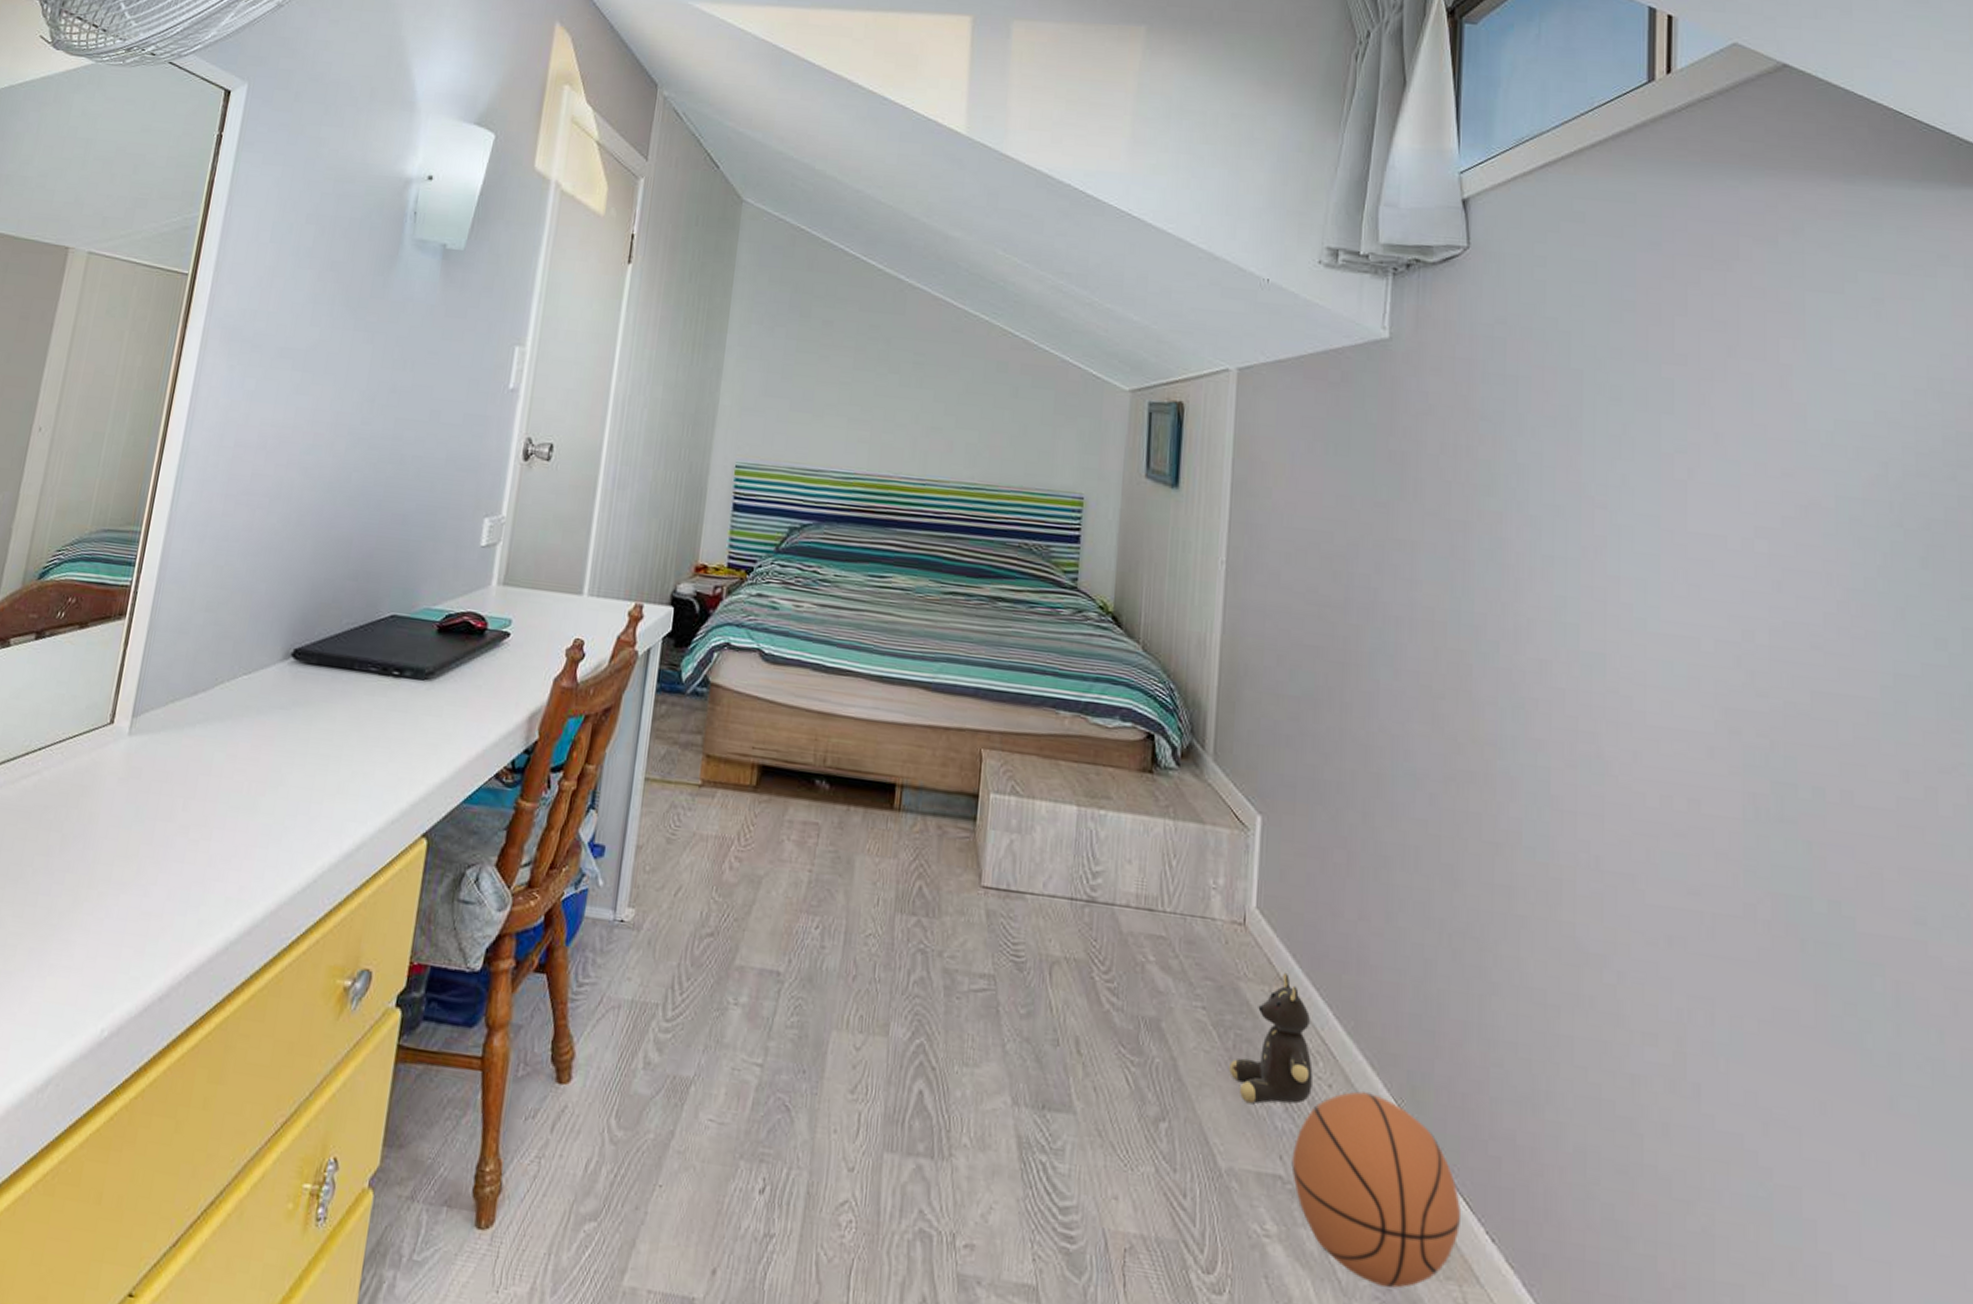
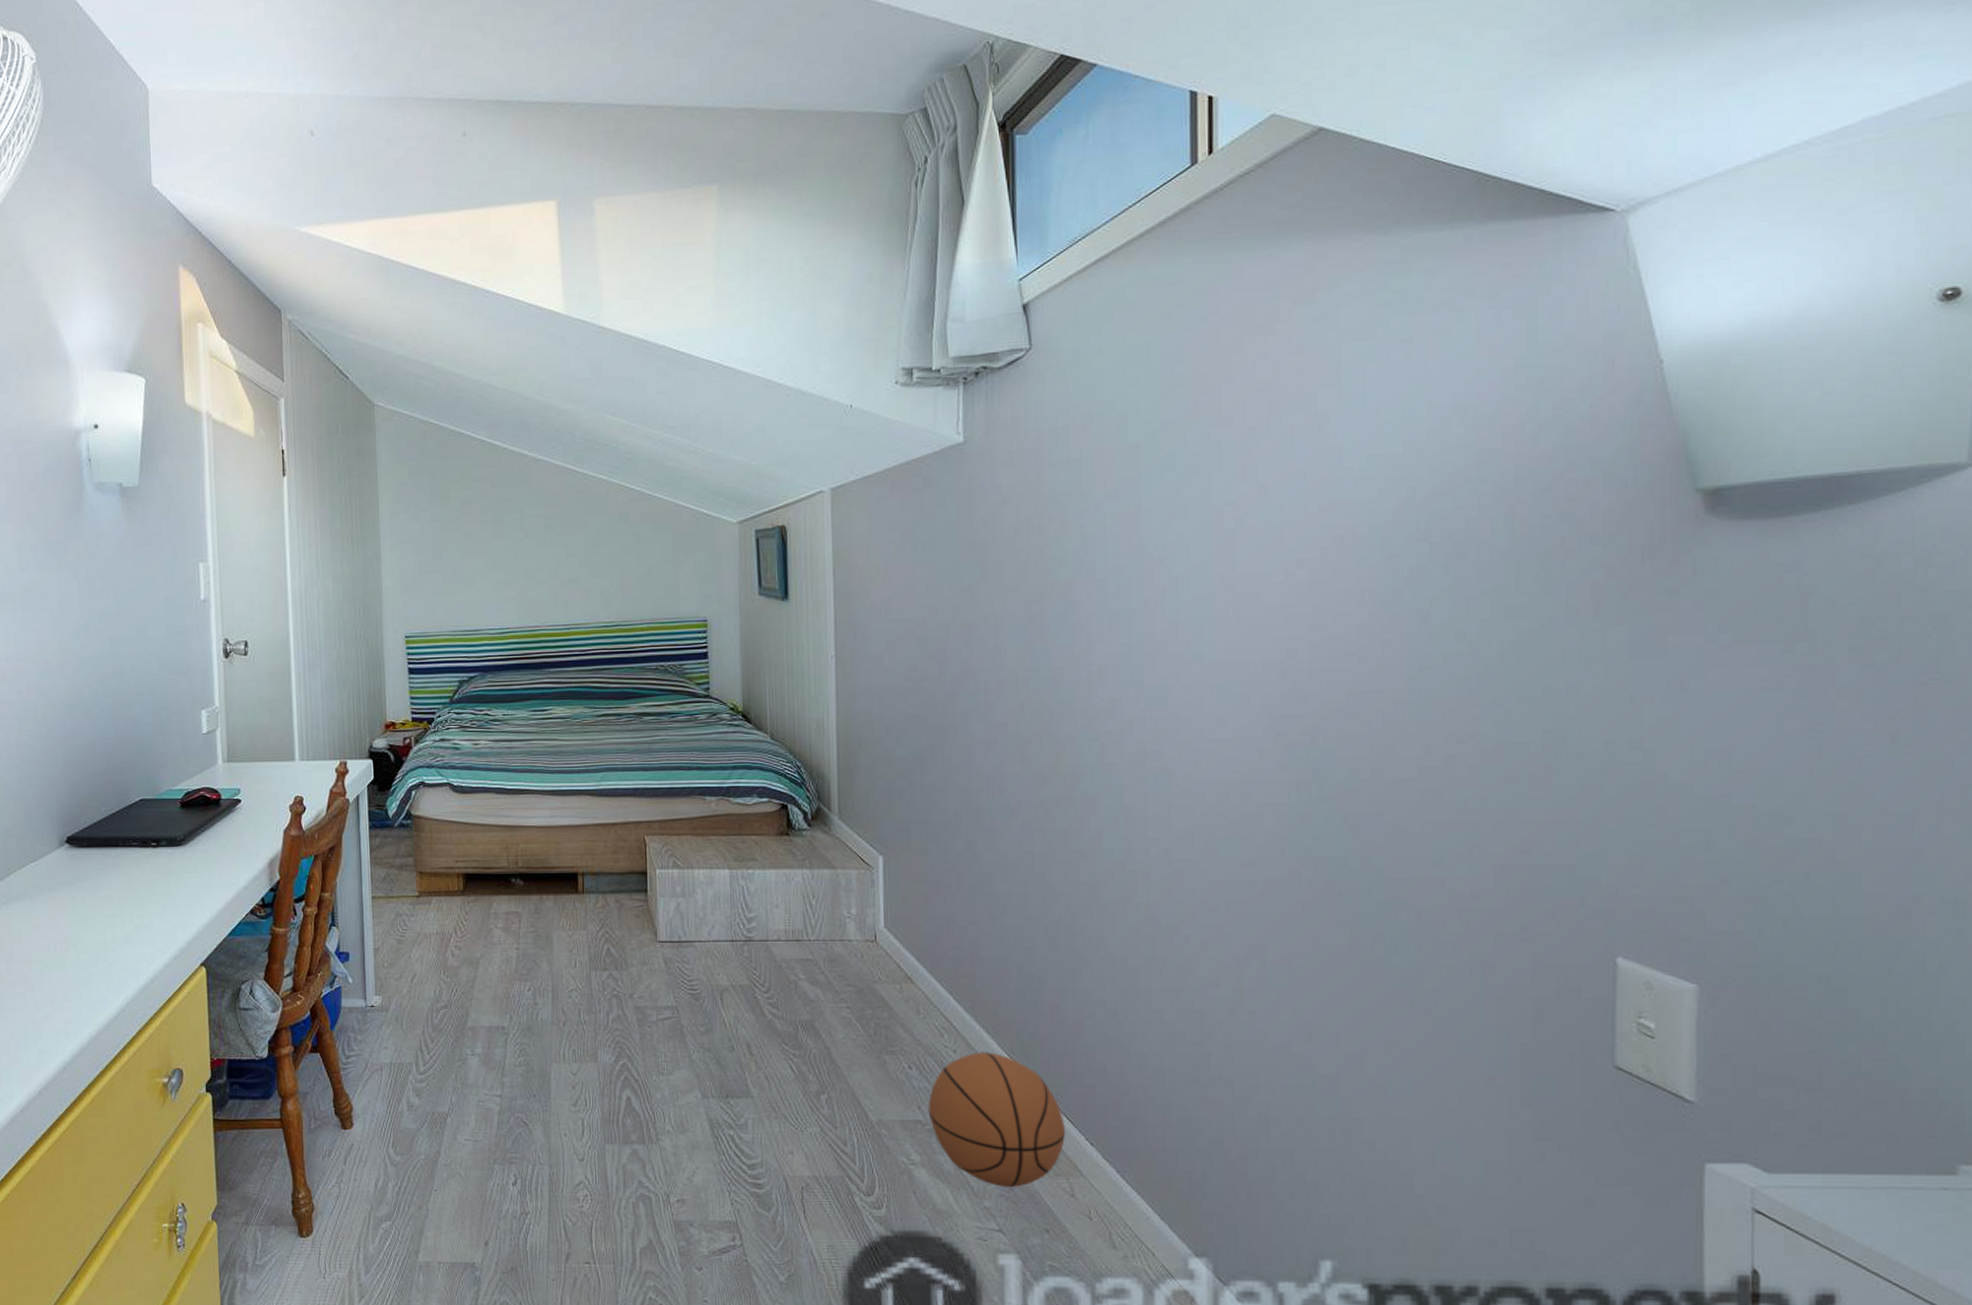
teddy bear: present [1229,972,1313,1104] -> none [873,972,940,1073]

